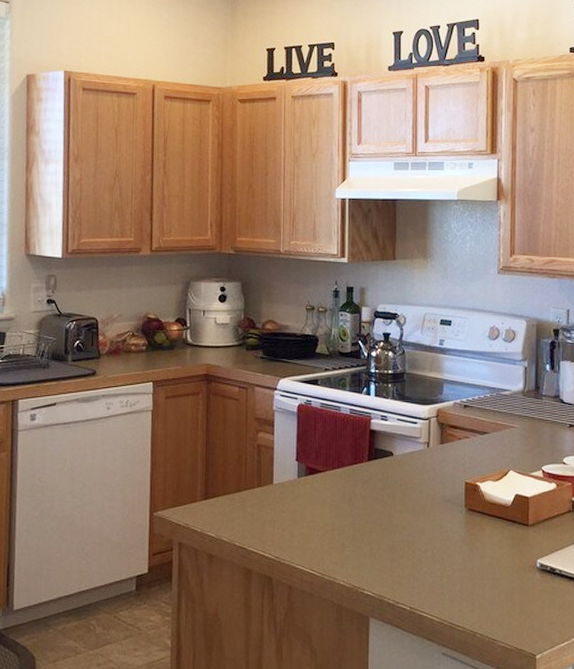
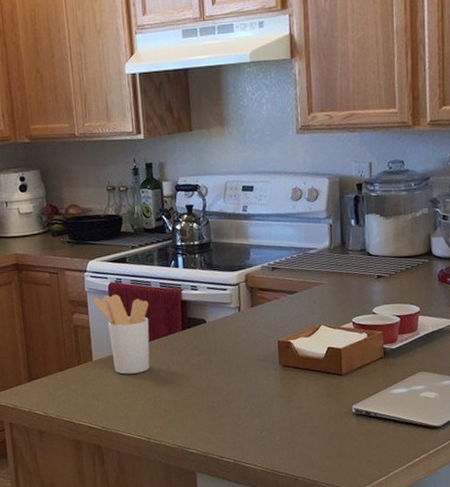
utensil holder: none [280,417,337,502] -> present [93,295,150,374]

